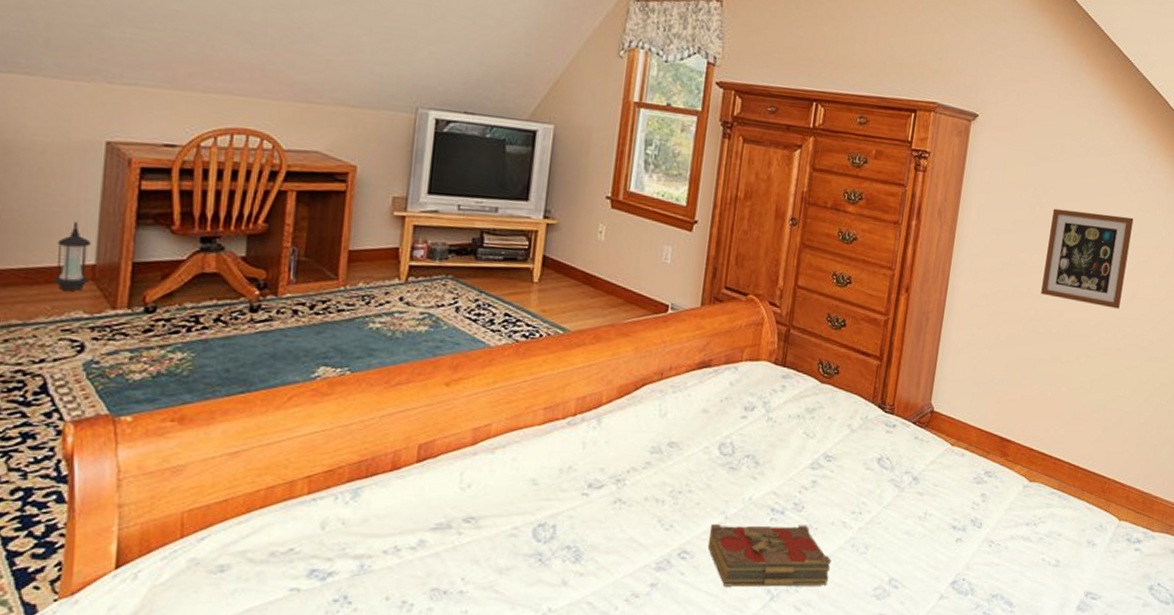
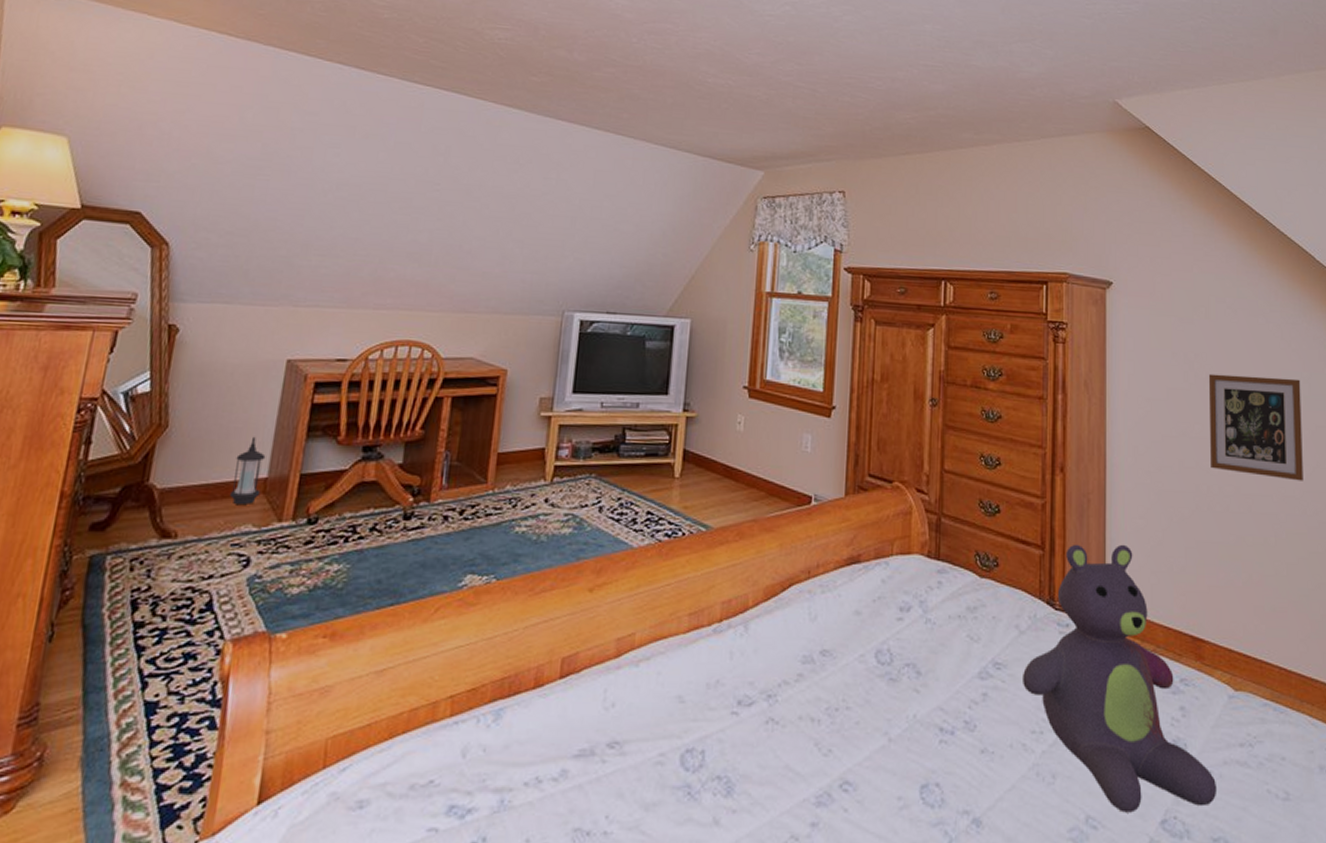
book: present [707,524,832,587] -> none [871,748,1015,827]
stuffed bear: none [849,356,1002,576] -> present [1023,544,1218,813]

